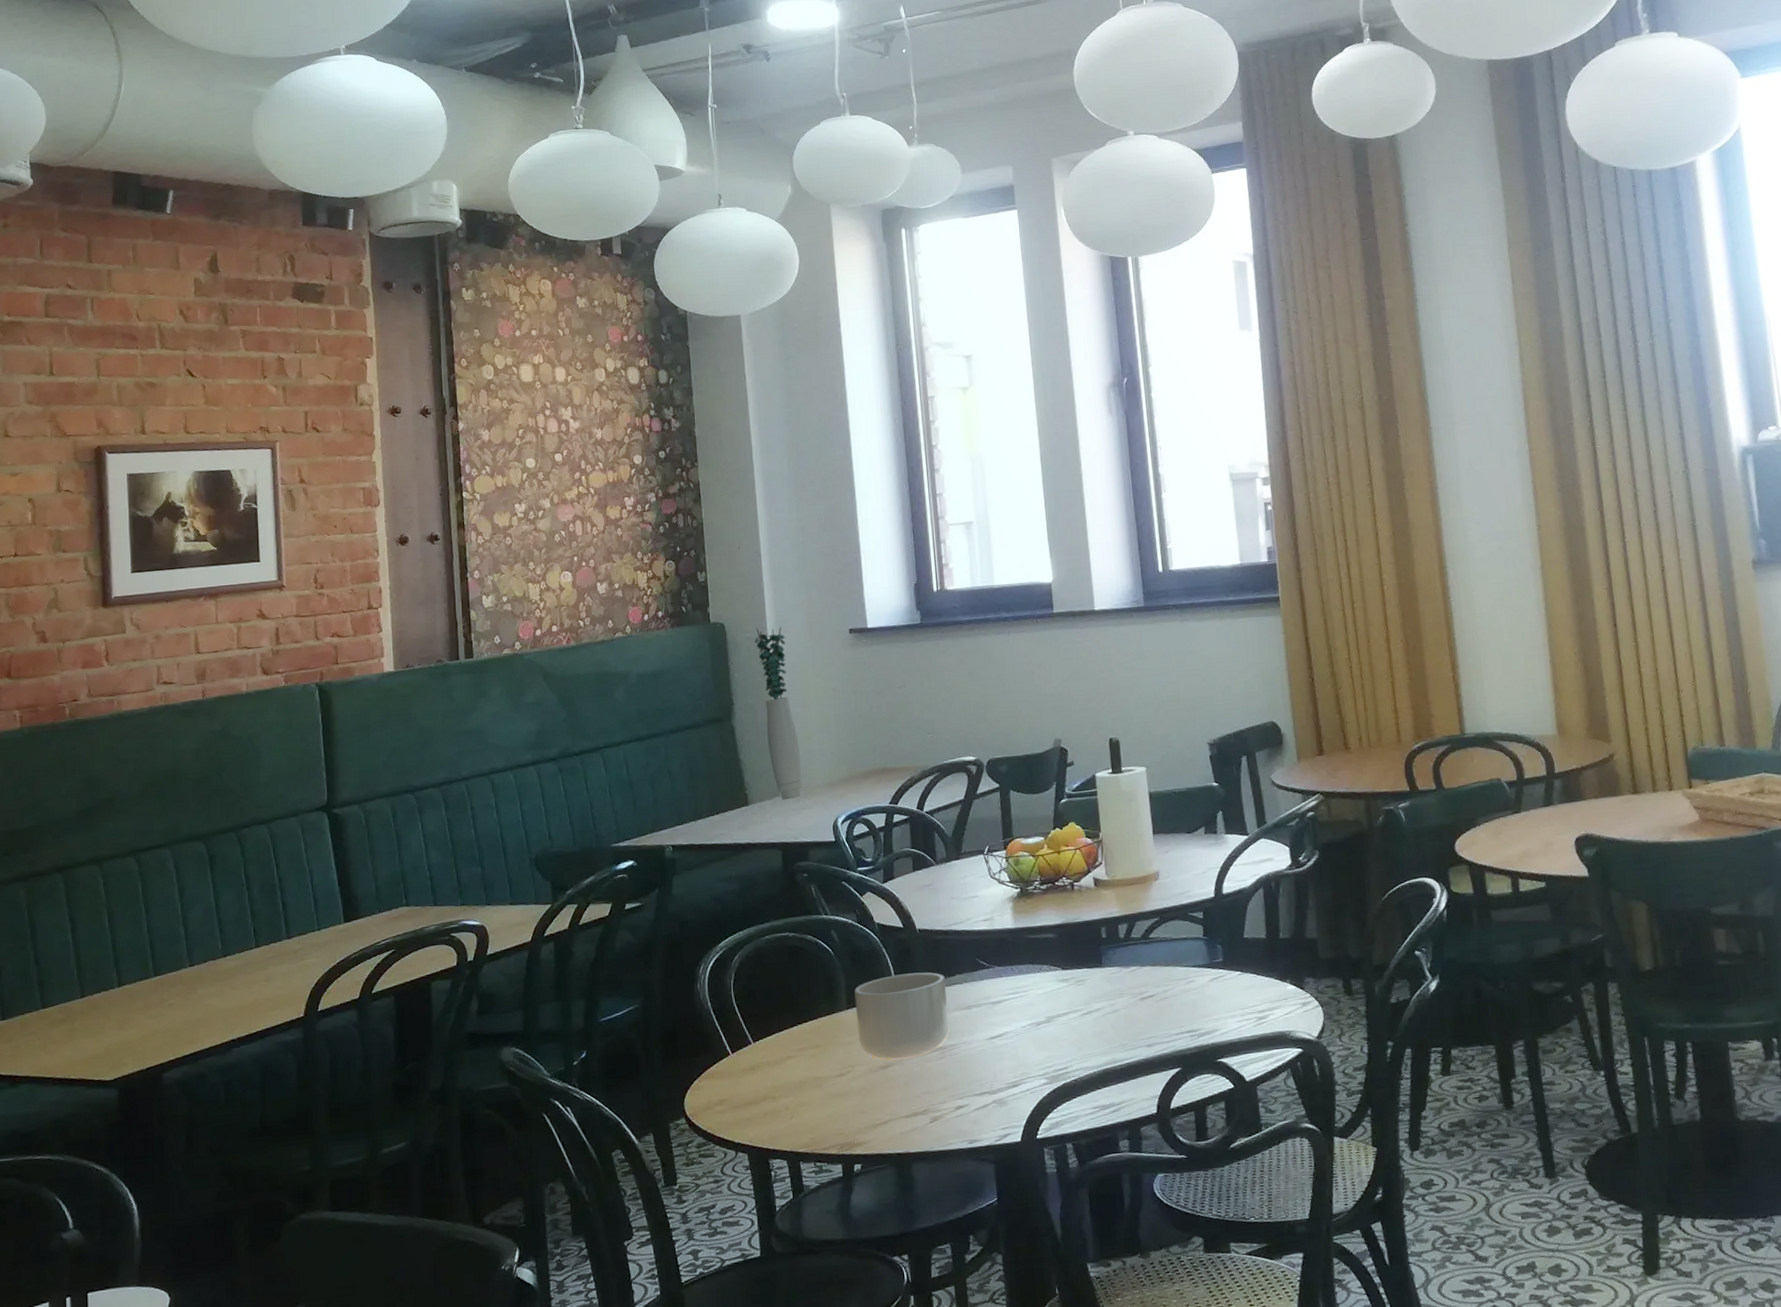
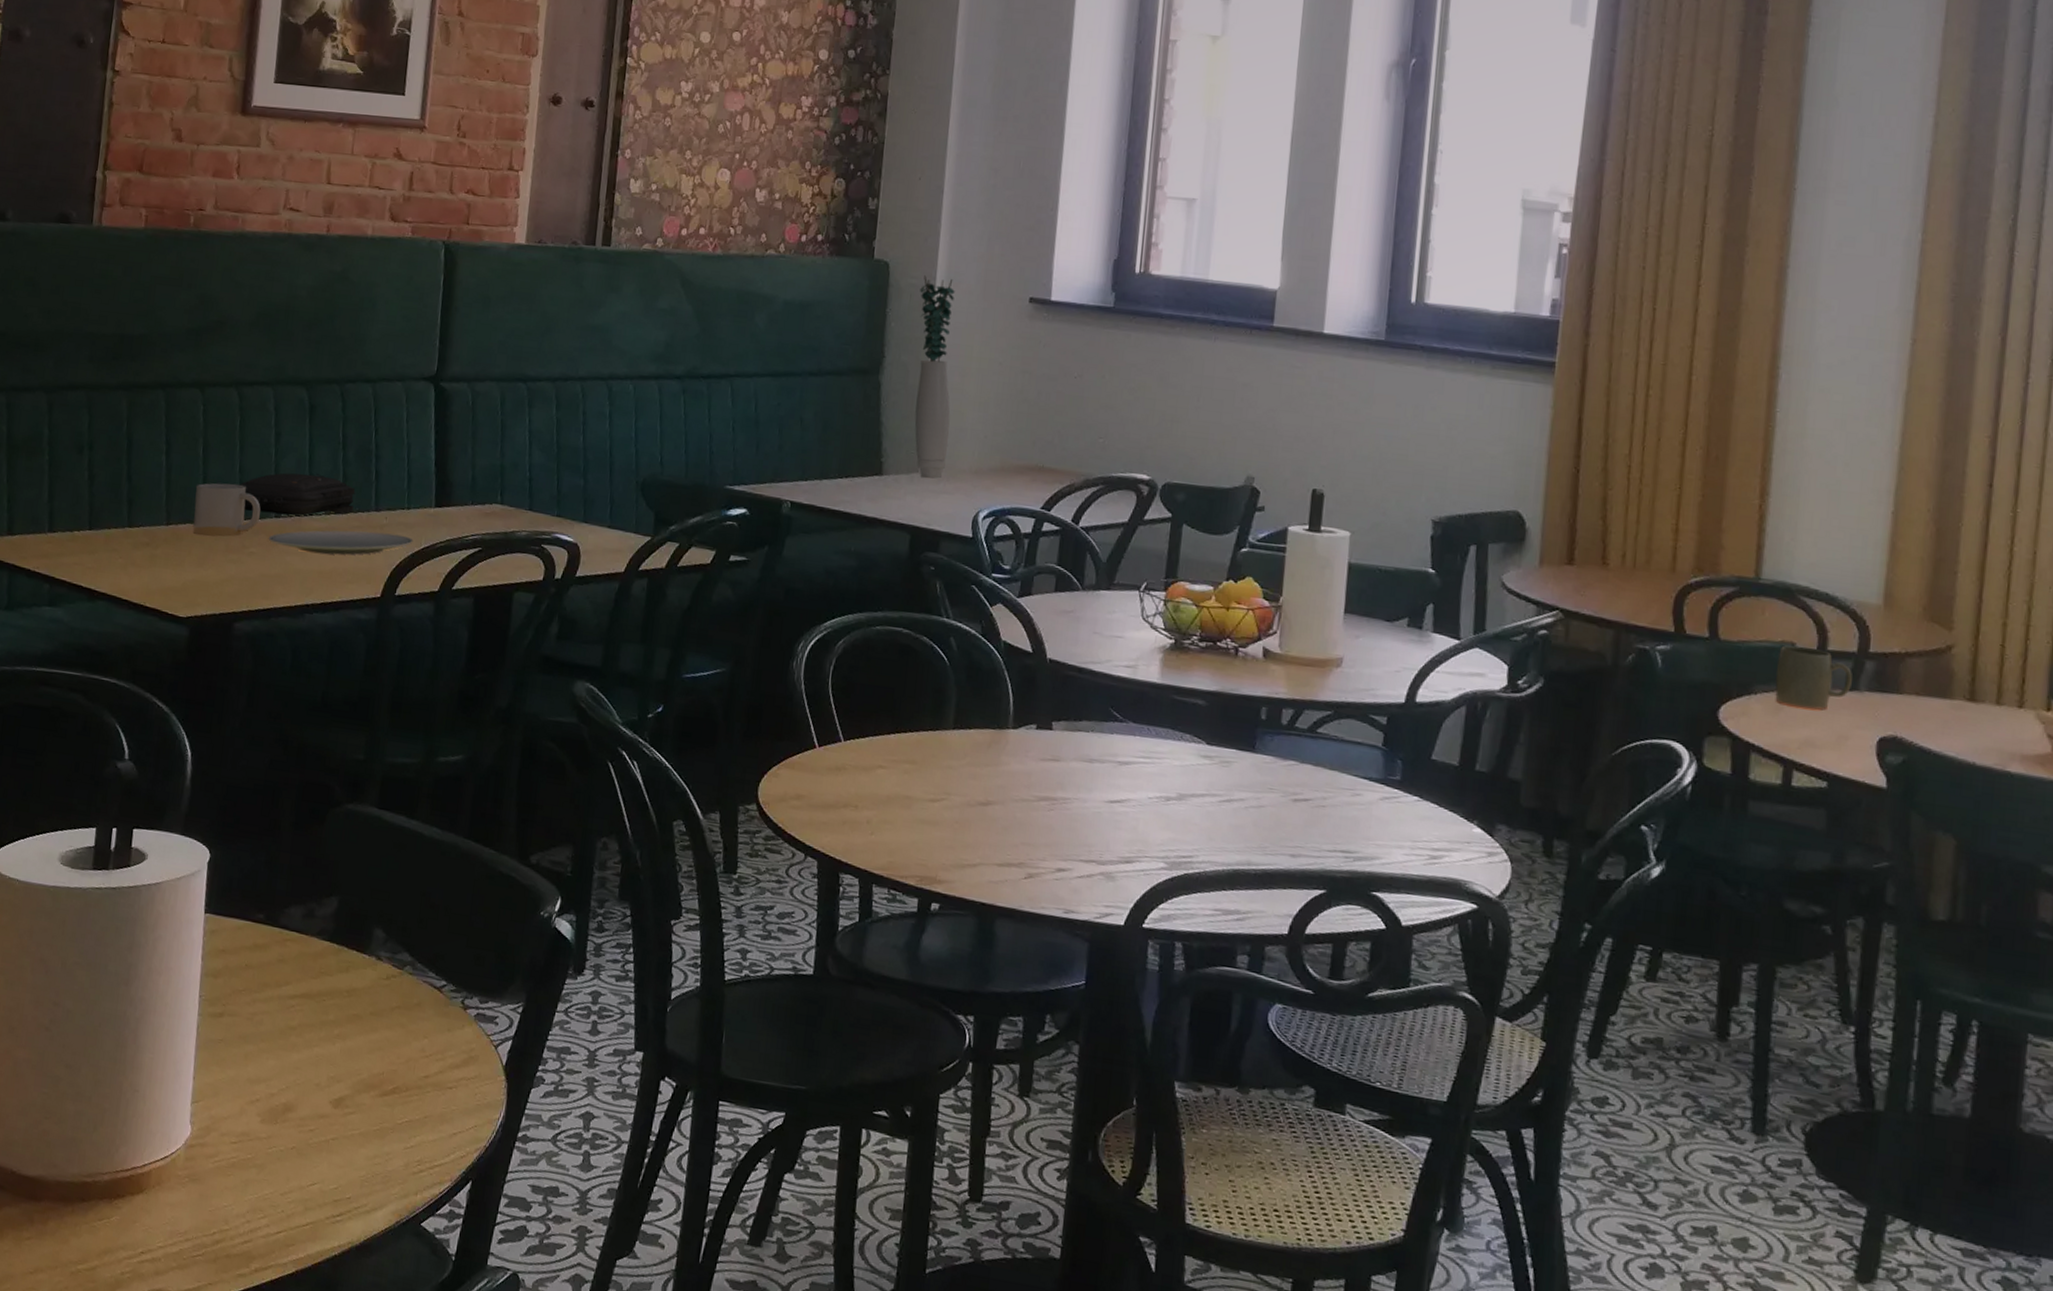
mug: none [106,943,174,1001] -> present [192,483,261,537]
laptop bag: none [149,917,266,967] -> present [239,473,356,516]
plate: none [185,955,328,992] -> present [268,530,413,555]
cup: present [854,972,950,1060] -> none [960,703,1070,801]
mug: none [1489,779,1548,830] -> present [1775,645,1852,711]

